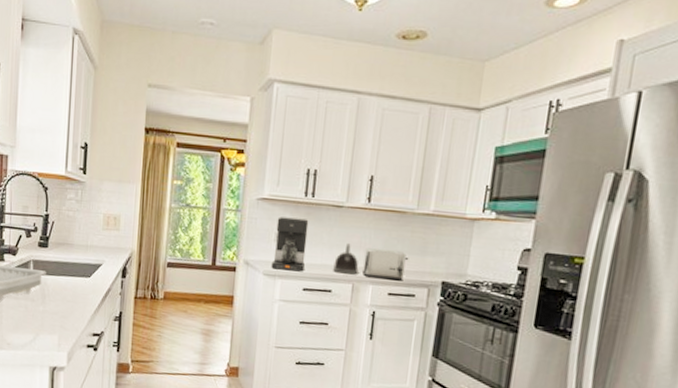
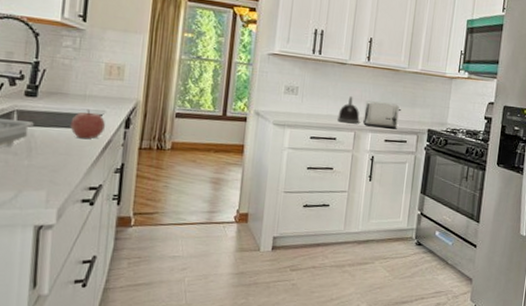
fruit: none [75,259,106,288] -> present [70,109,106,139]
coffee maker: present [271,217,309,272] -> none [281,71,316,122]

